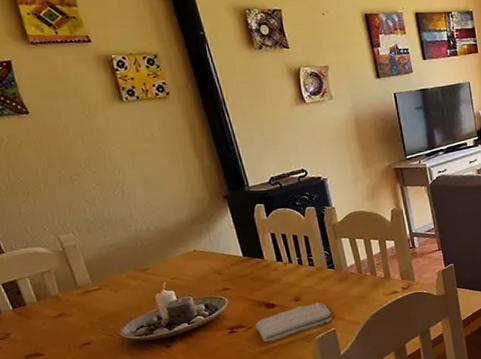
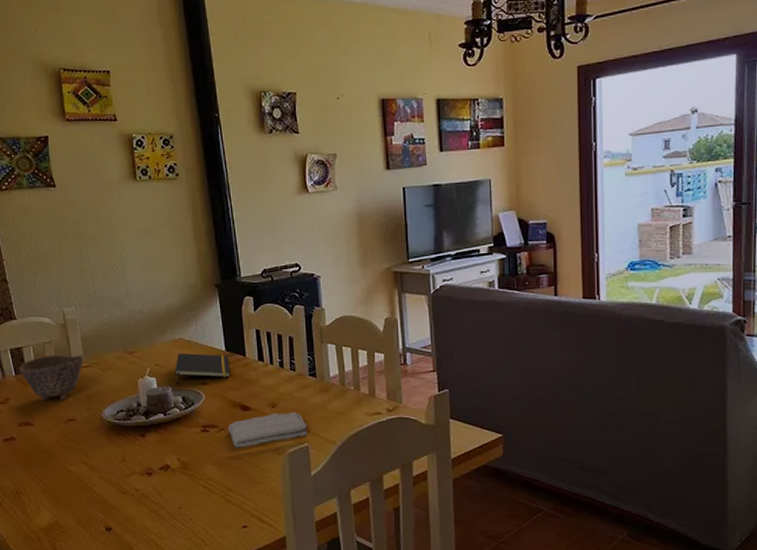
bowl: none [16,279,92,330] -> present [19,354,84,400]
notepad: none [192,260,251,295] -> present [174,353,231,386]

